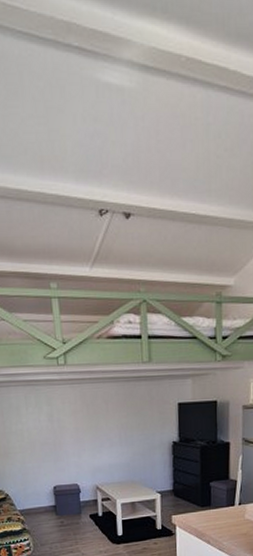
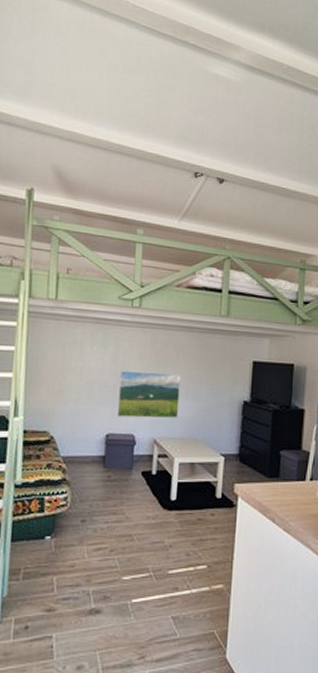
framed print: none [56,424,115,470] -> present [116,370,181,419]

